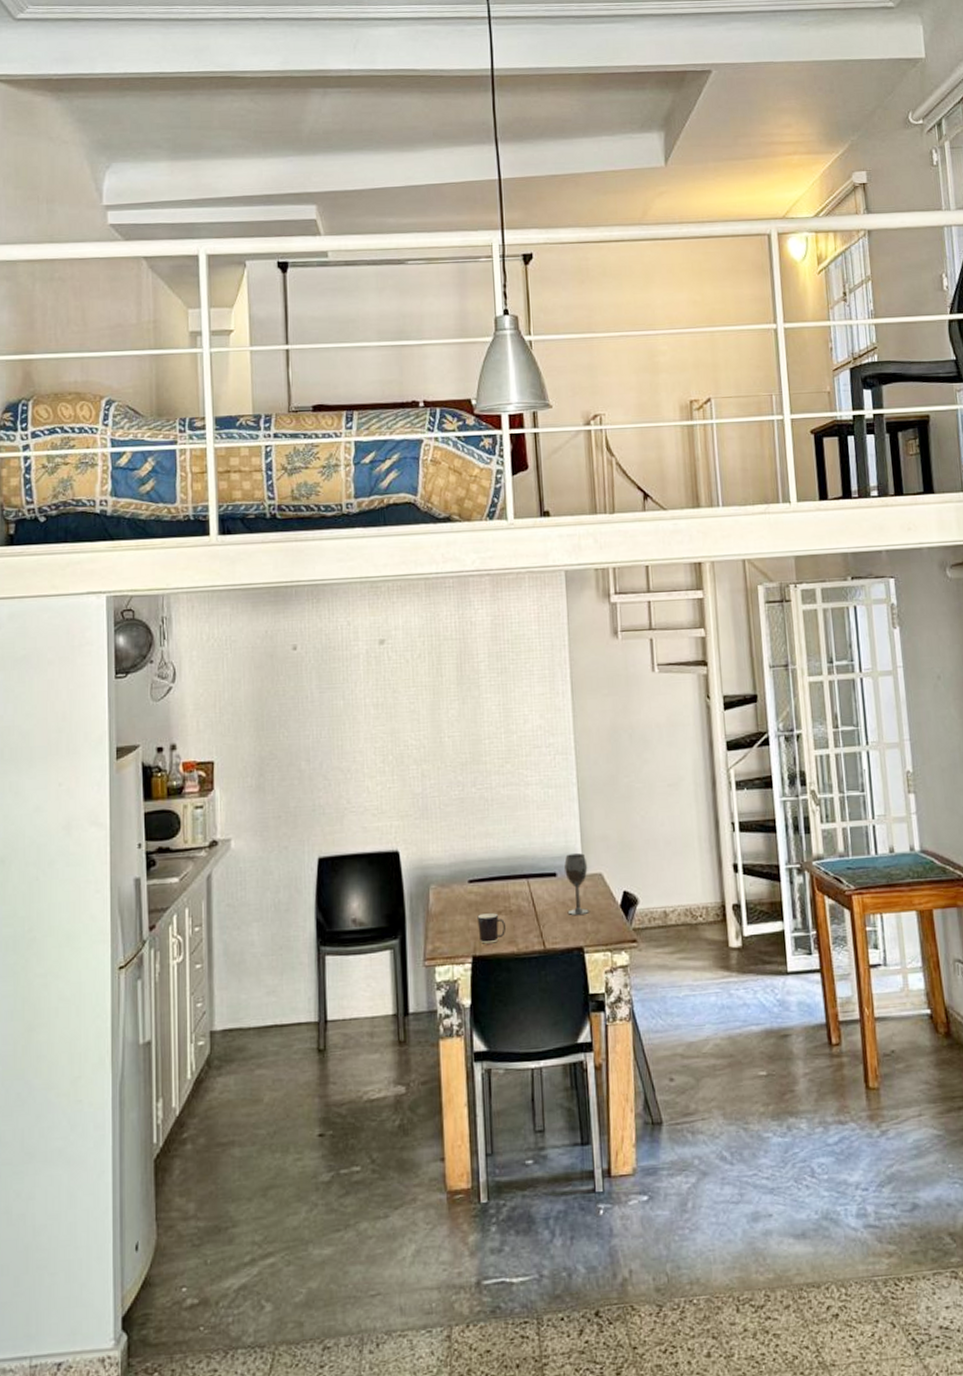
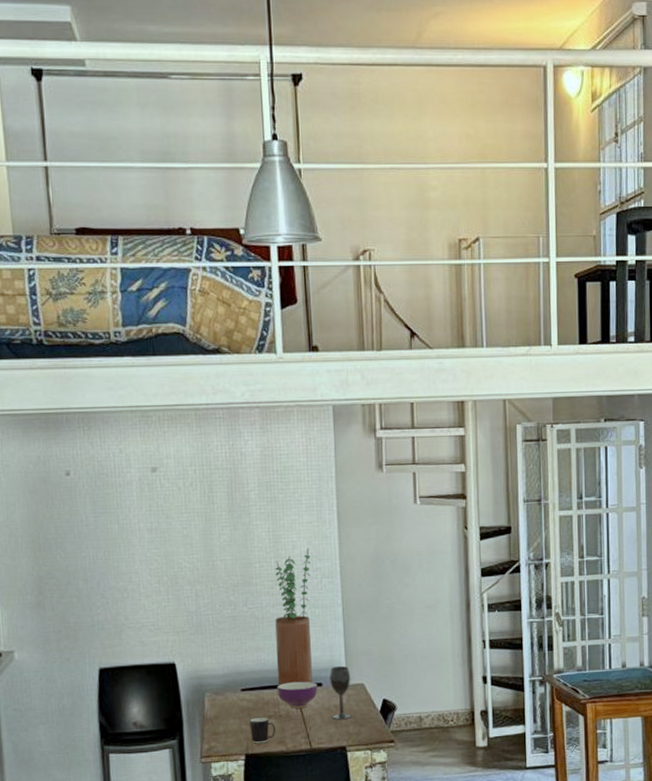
vase: none [505,722,546,877] -> present [275,548,313,686]
bowl: none [507,870,552,903] -> present [276,681,318,709]

